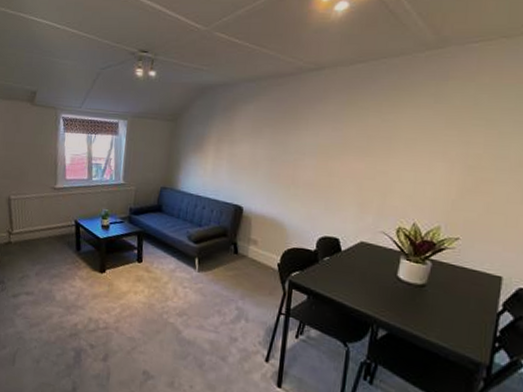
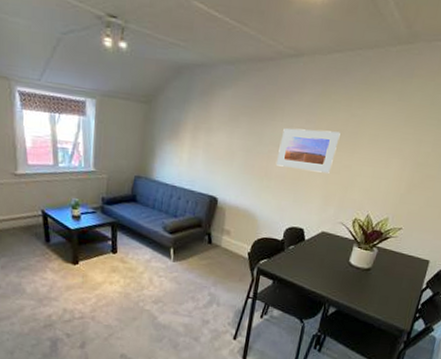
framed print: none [302,136,372,180] -> present [275,128,341,173]

